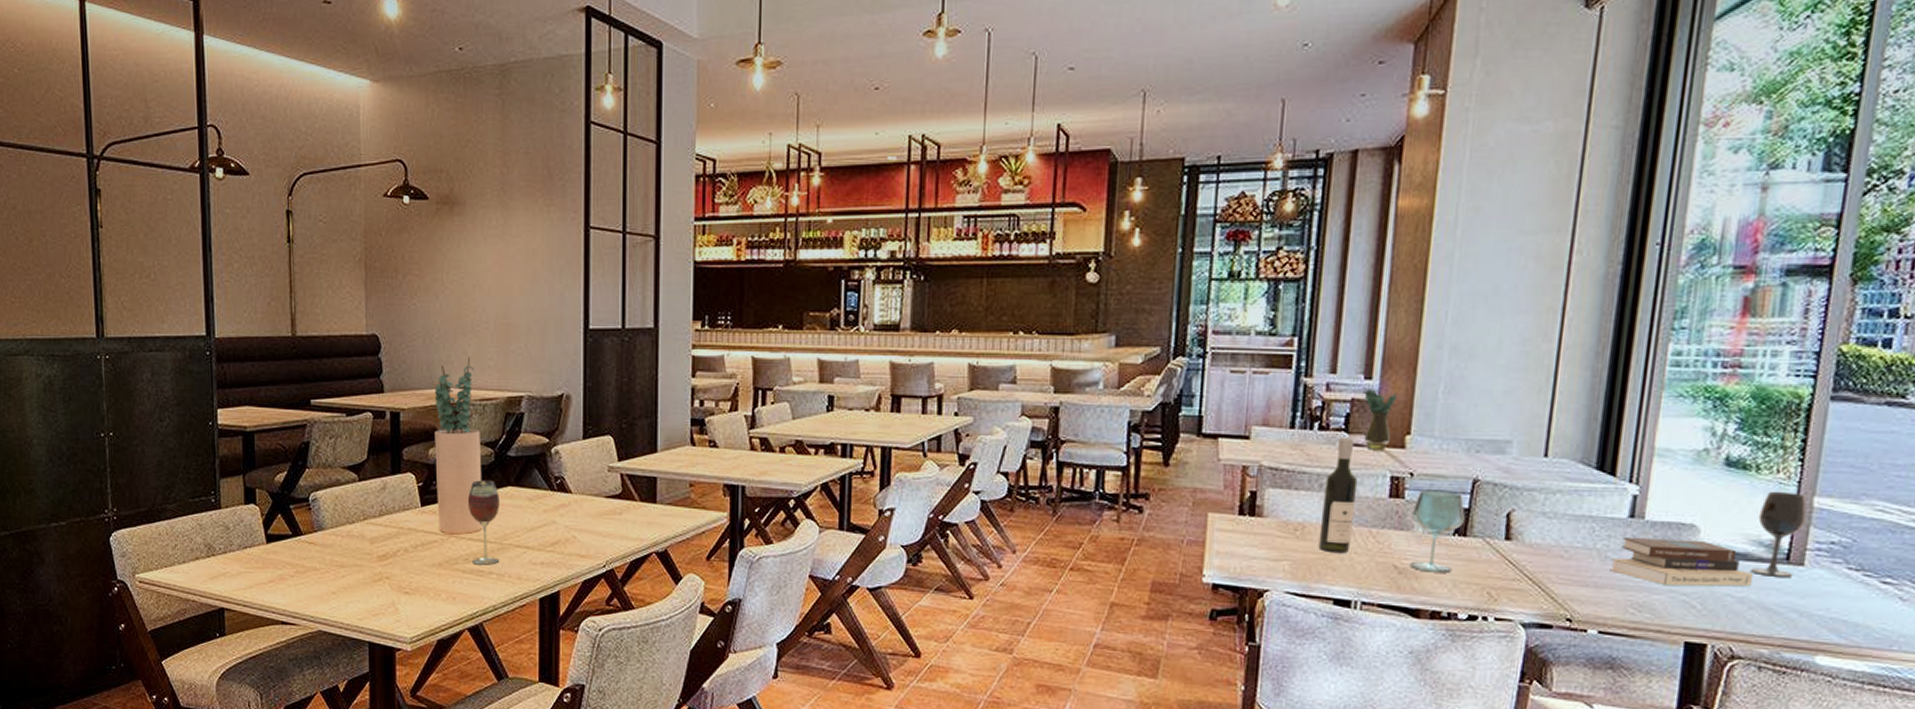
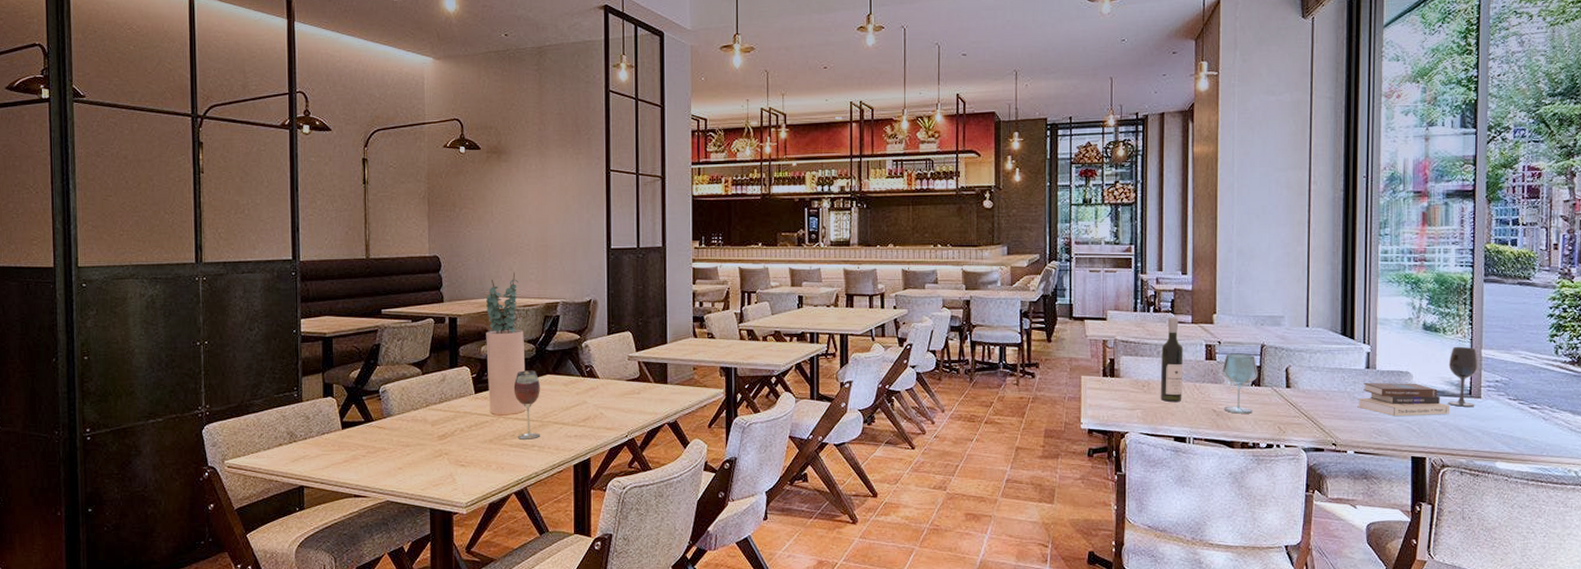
vase: present [1362,387,1397,450] -> none [1181,280,1205,326]

